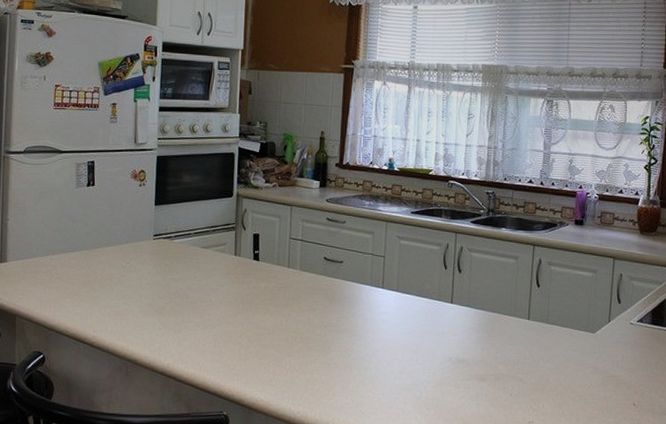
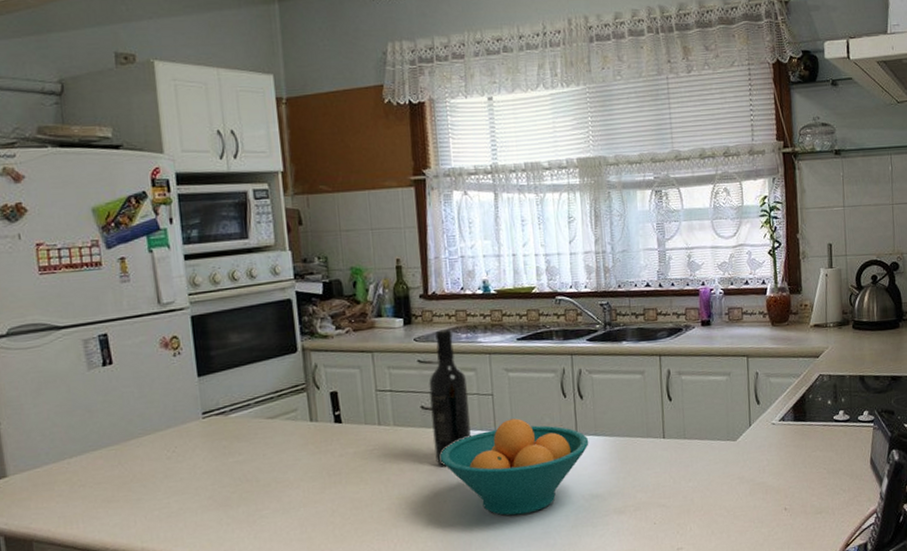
wine bottle: none [330,195,365,311] -> present [428,329,471,466]
fruit bowl: none [333,280,462,365] -> present [439,418,589,516]

